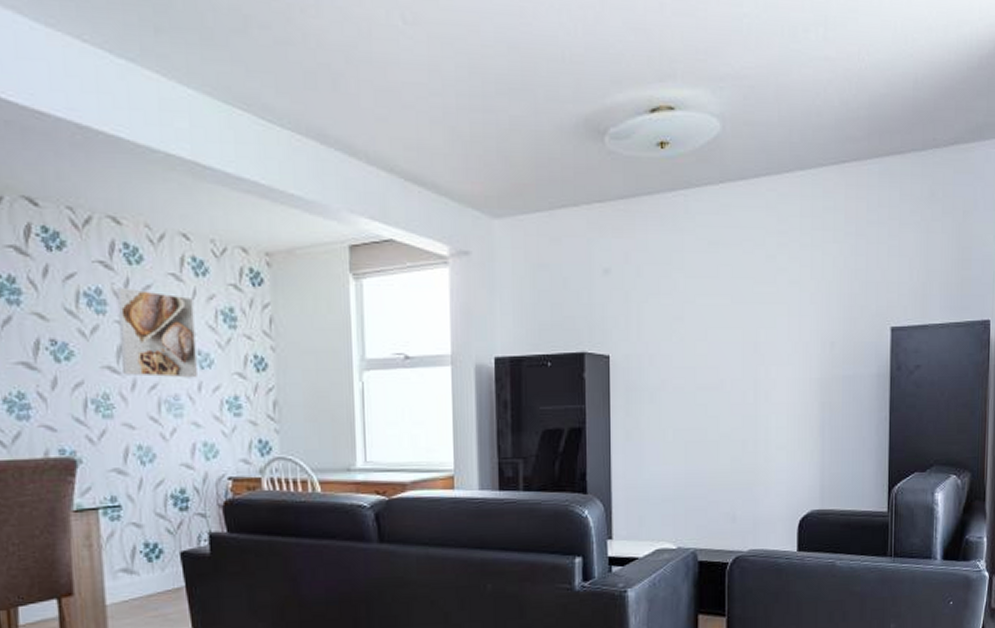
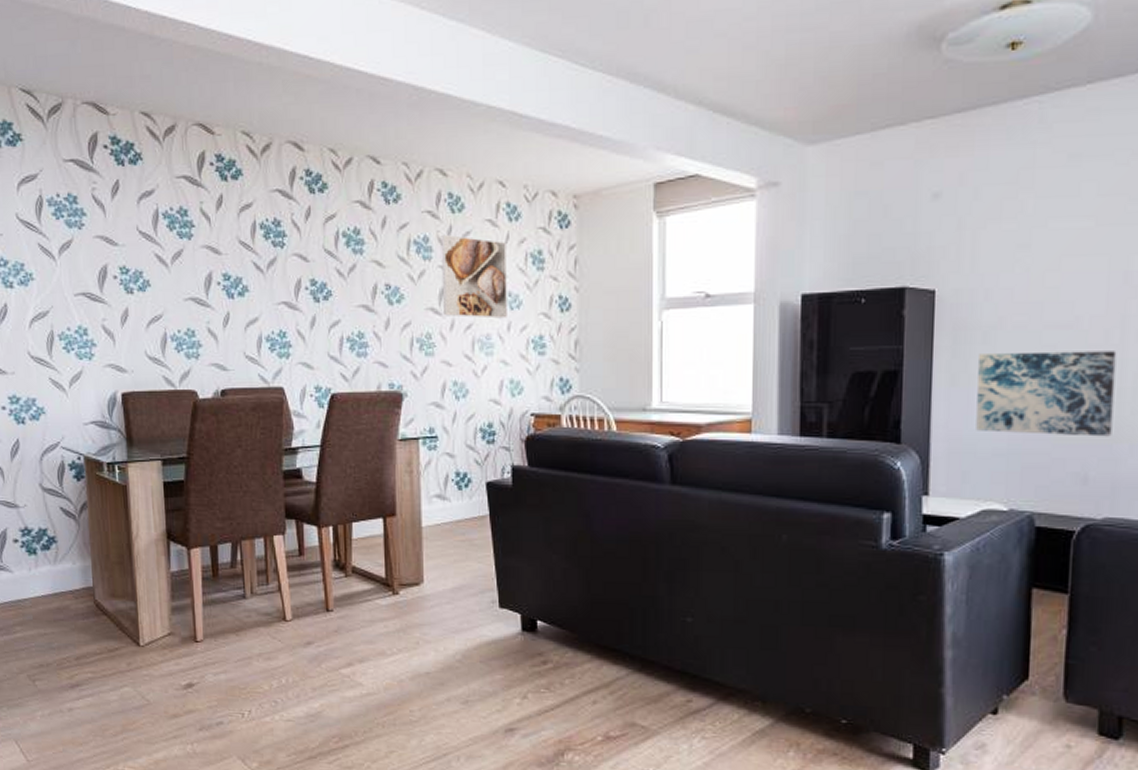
wall art: none [648,409,752,482] -> present [976,351,1117,437]

